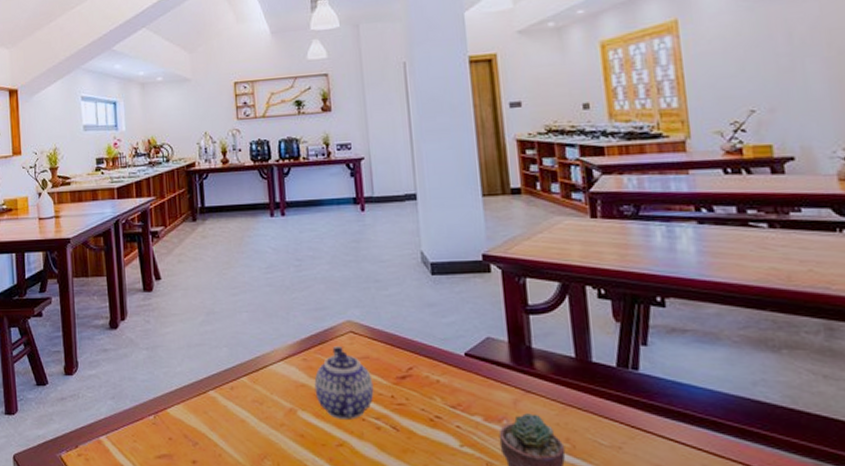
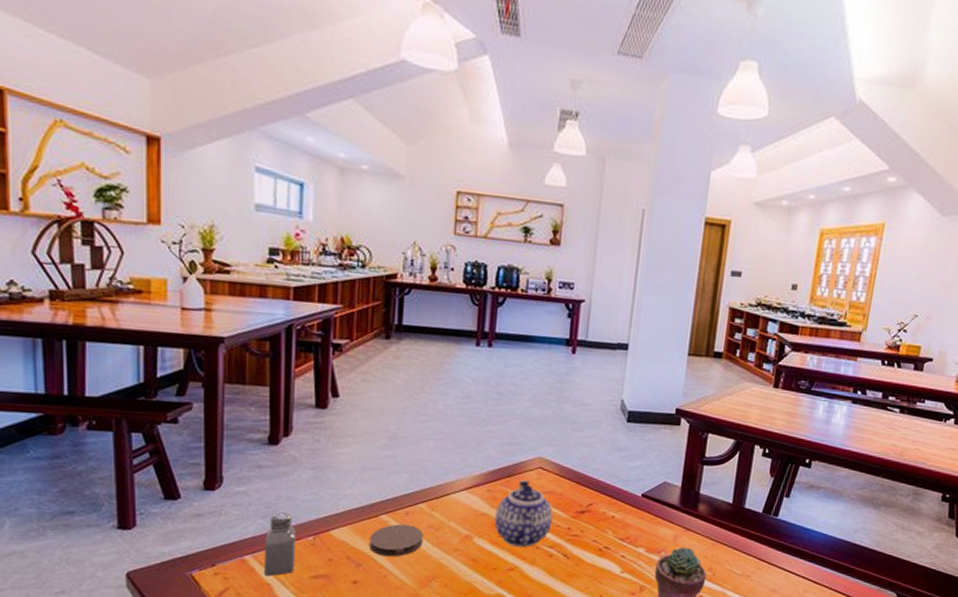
saltshaker: none [115,393,142,457] -> present [265,512,296,577]
coaster: none [202,400,251,434] -> present [369,524,424,557]

